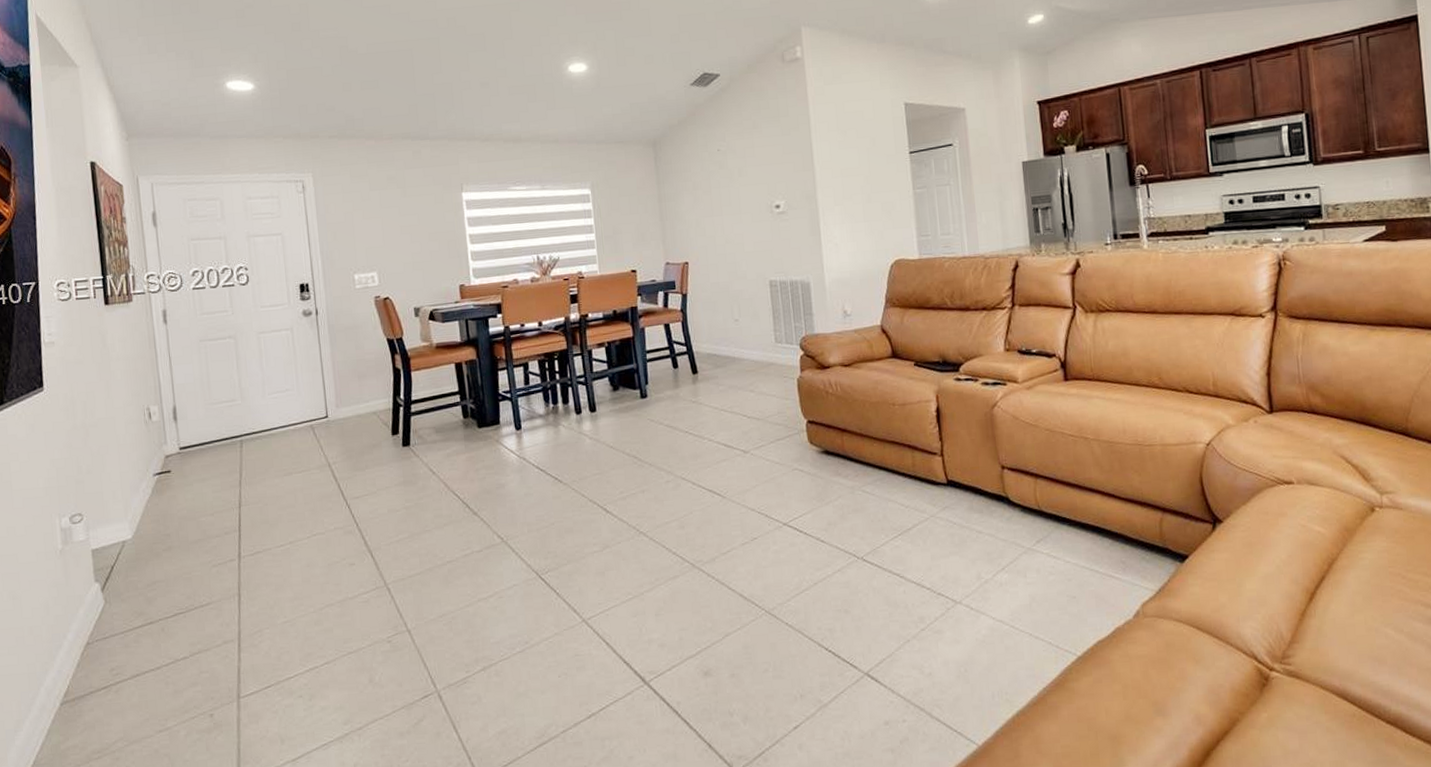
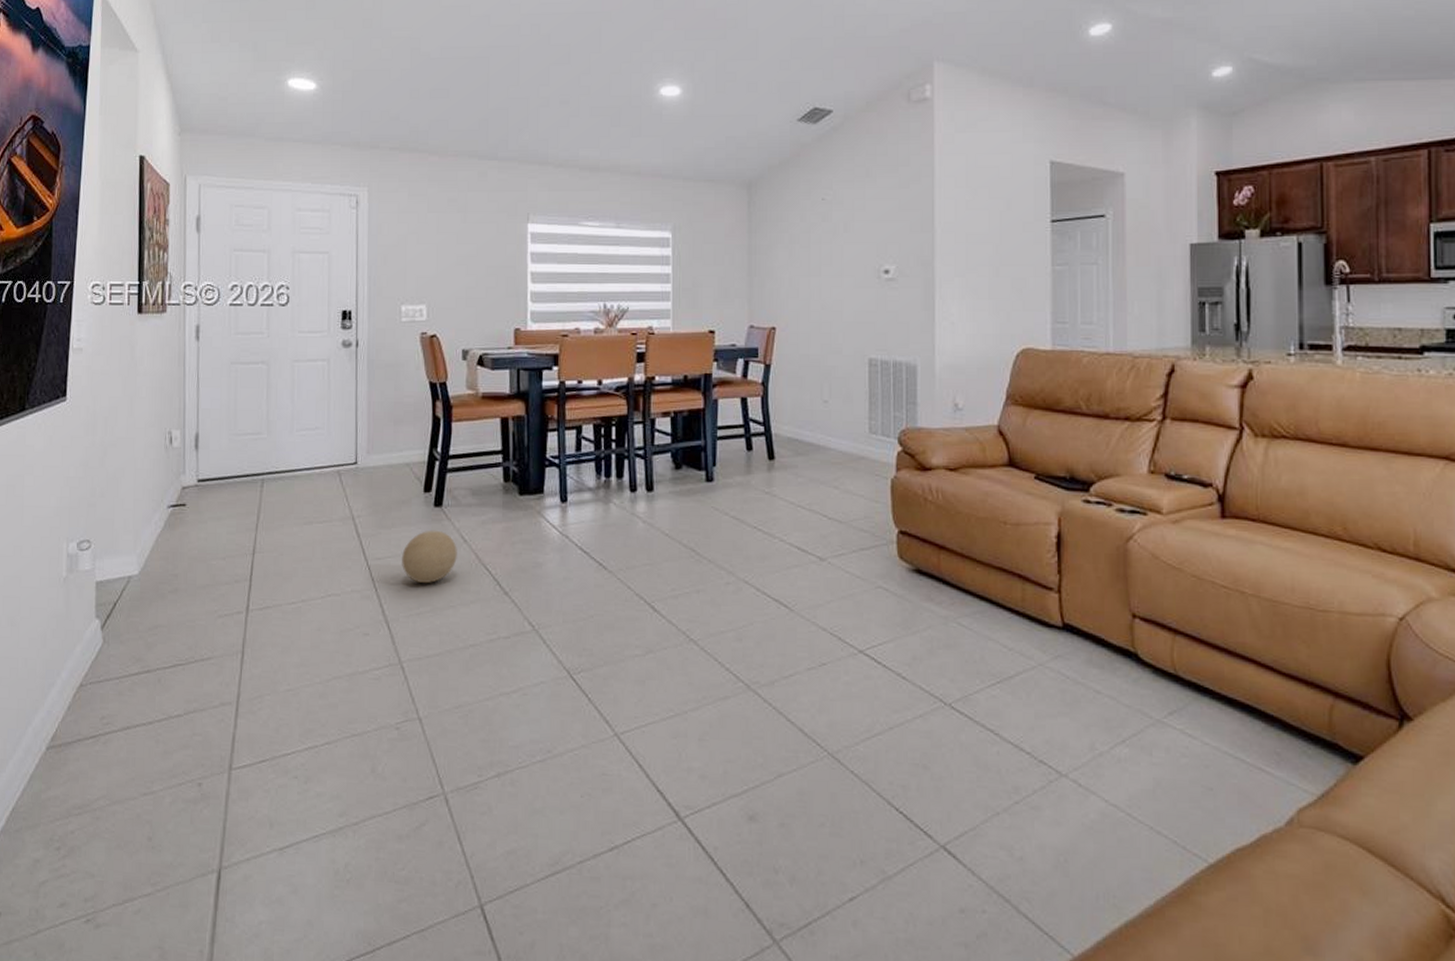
decorative ball: none [378,466,428,515] -> present [402,530,457,584]

